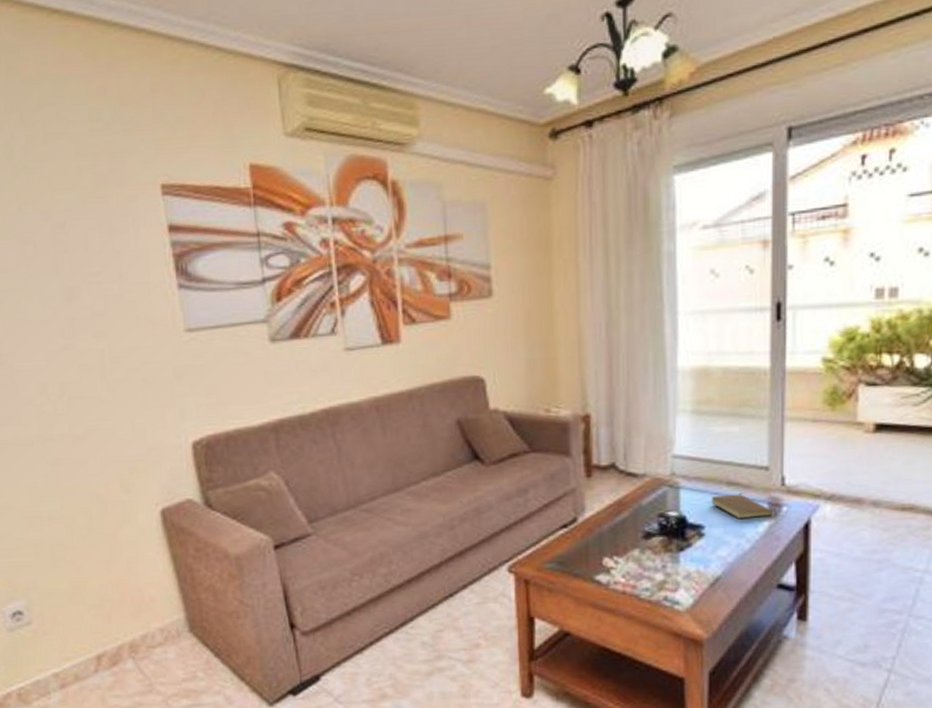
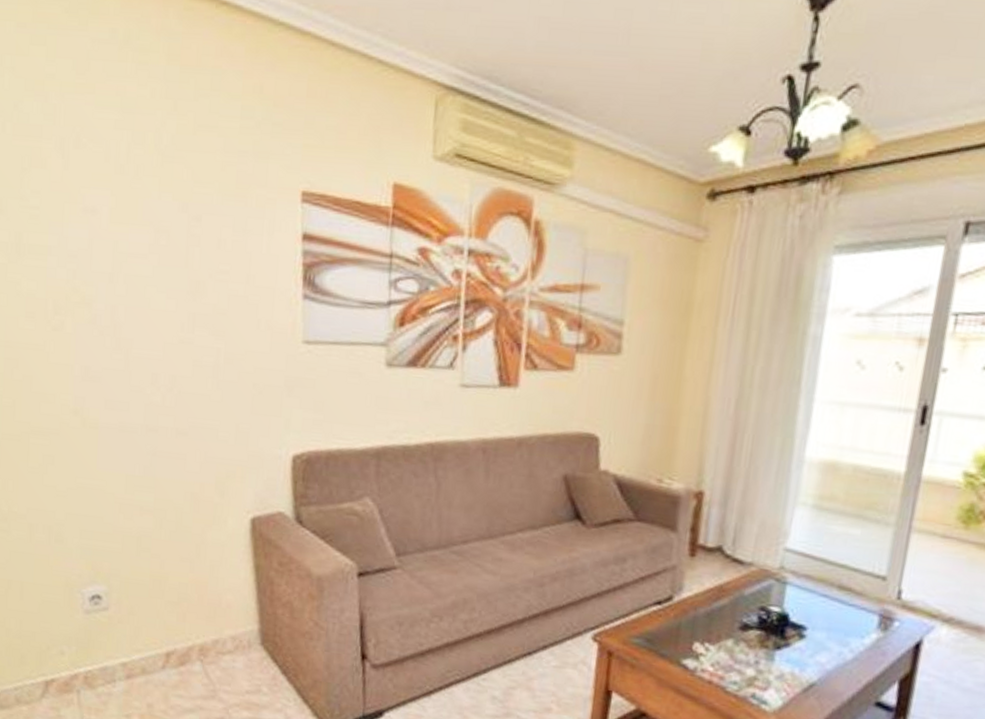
book: present [711,492,774,519] -> none [818,598,885,630]

